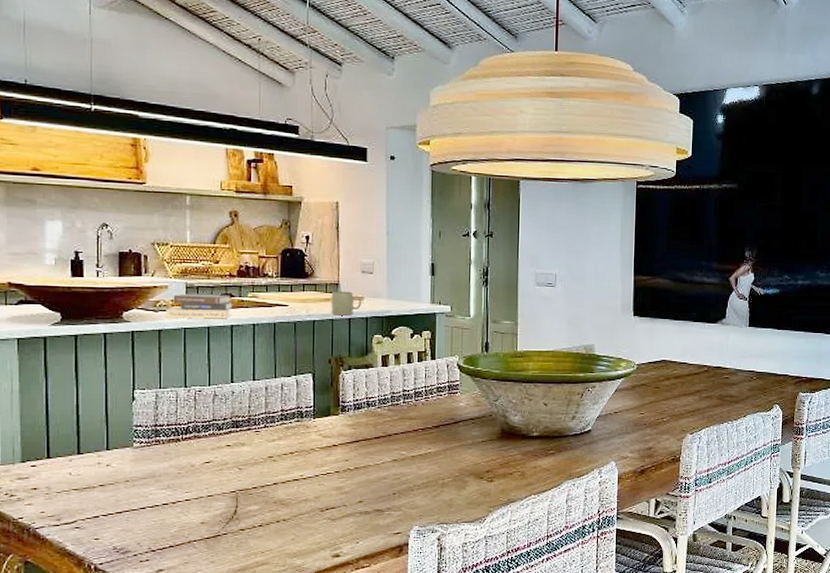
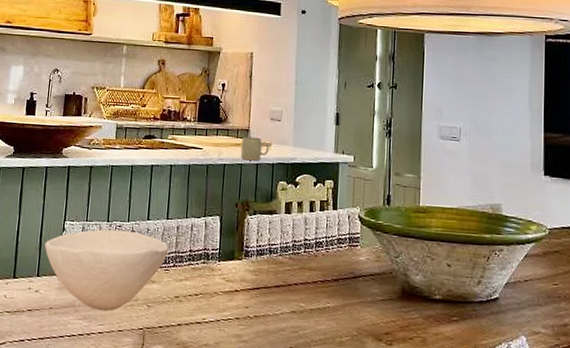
bowl: none [112,395,258,478] -> present [45,229,169,311]
books: present [166,293,233,319] -> none [97,133,155,159]

